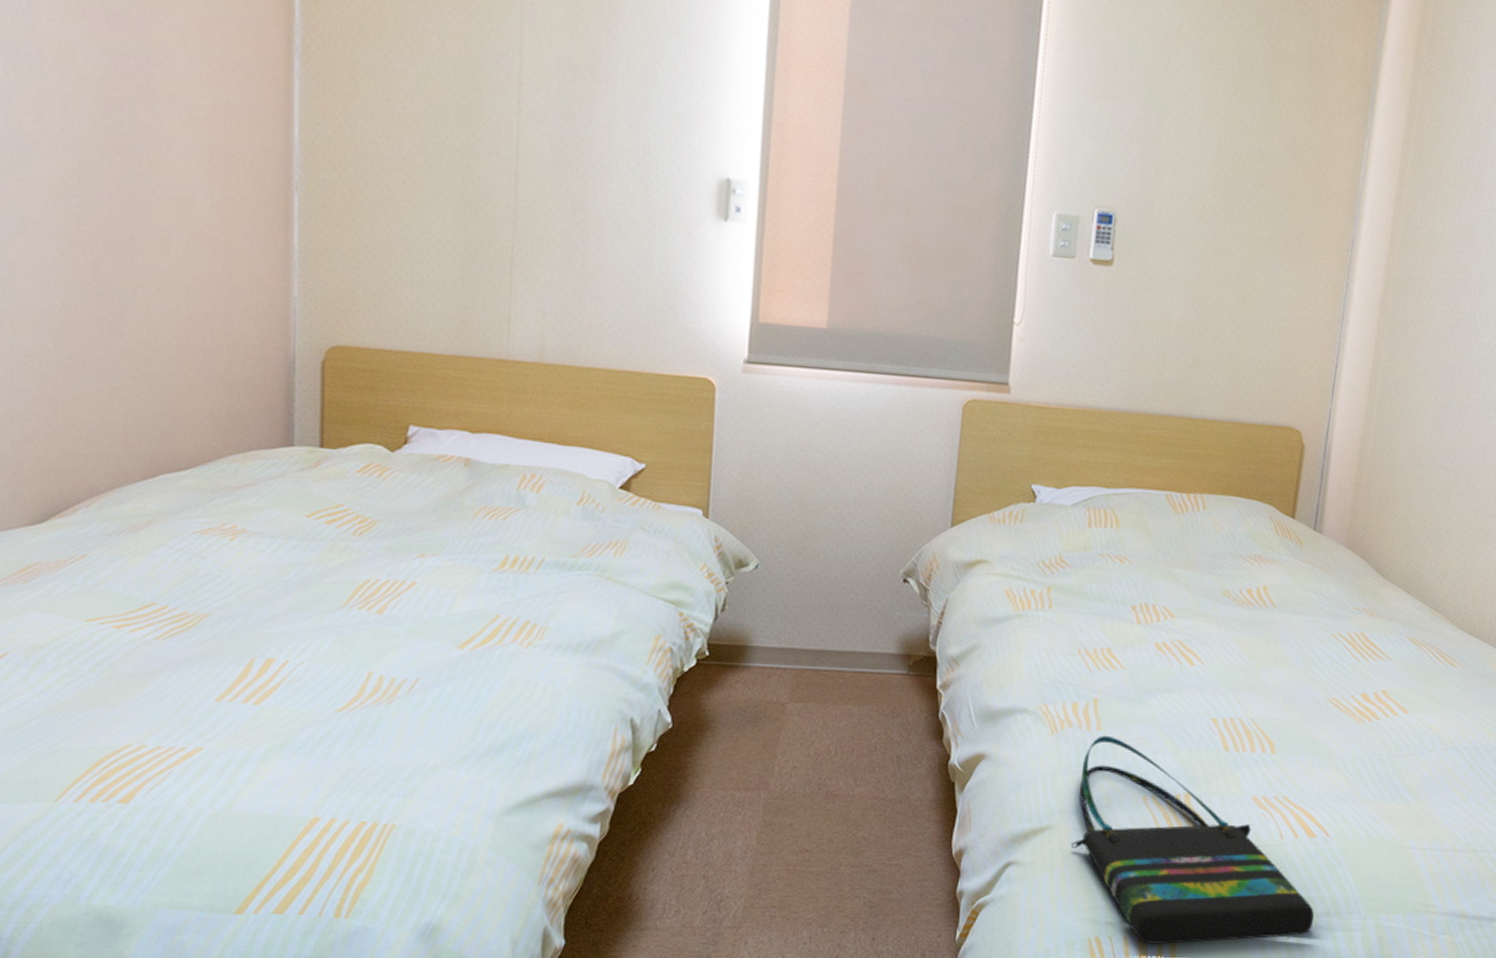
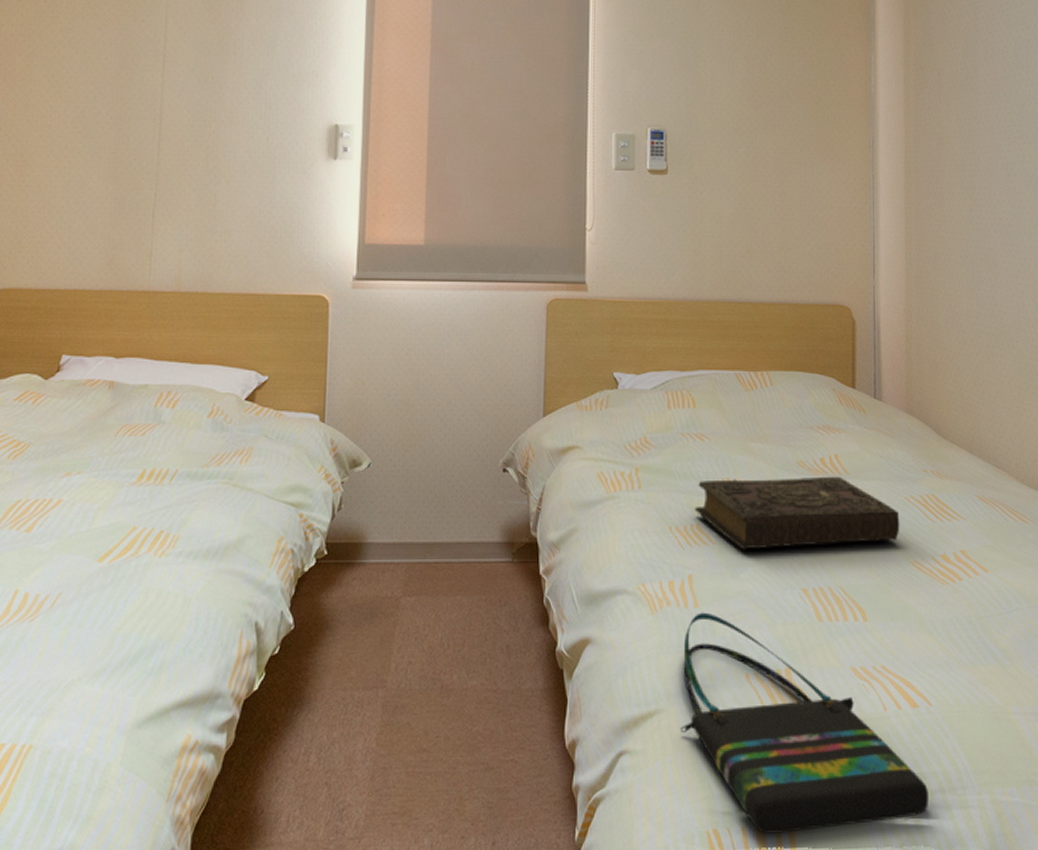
book: none [1106,604,1324,677] -> present [694,476,900,550]

